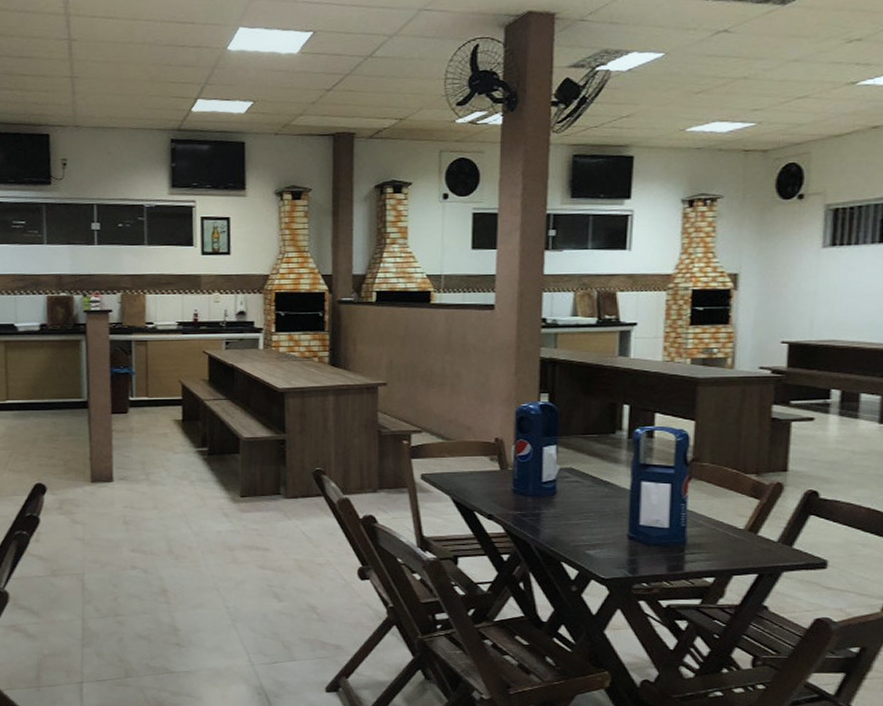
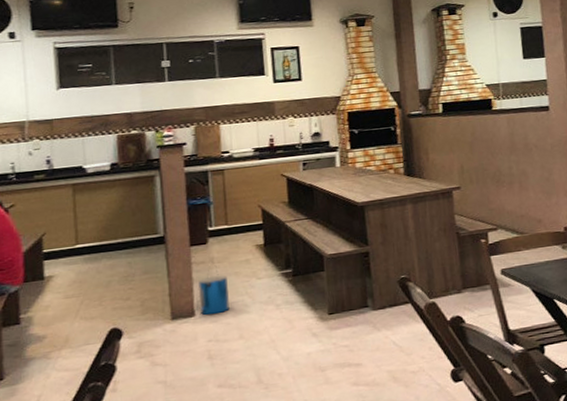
bucket: none [117,431,146,483] -> present [197,261,230,315]

